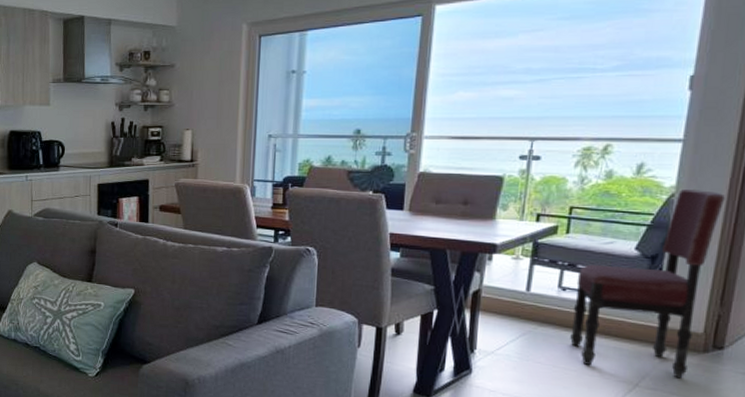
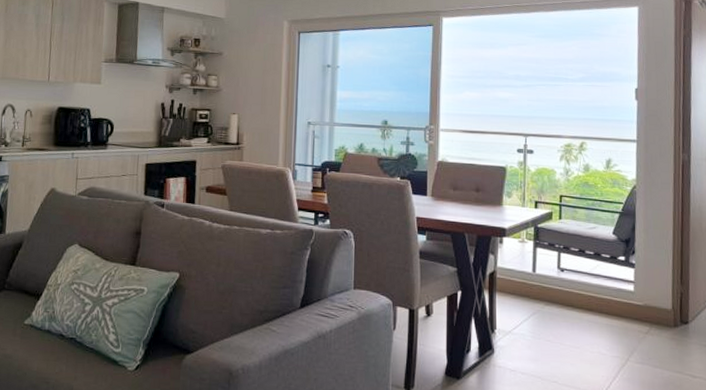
dining chair: present [570,189,725,379] -> none [571,182,672,352]

